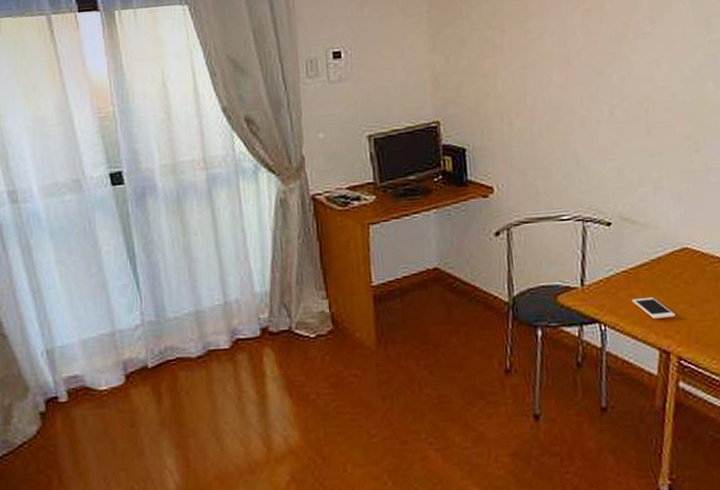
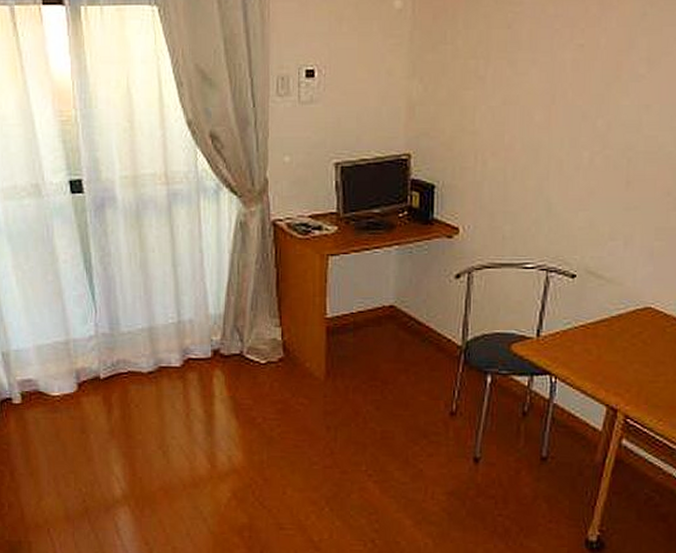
cell phone: present [631,298,676,319] -> none [586,354,629,376]

